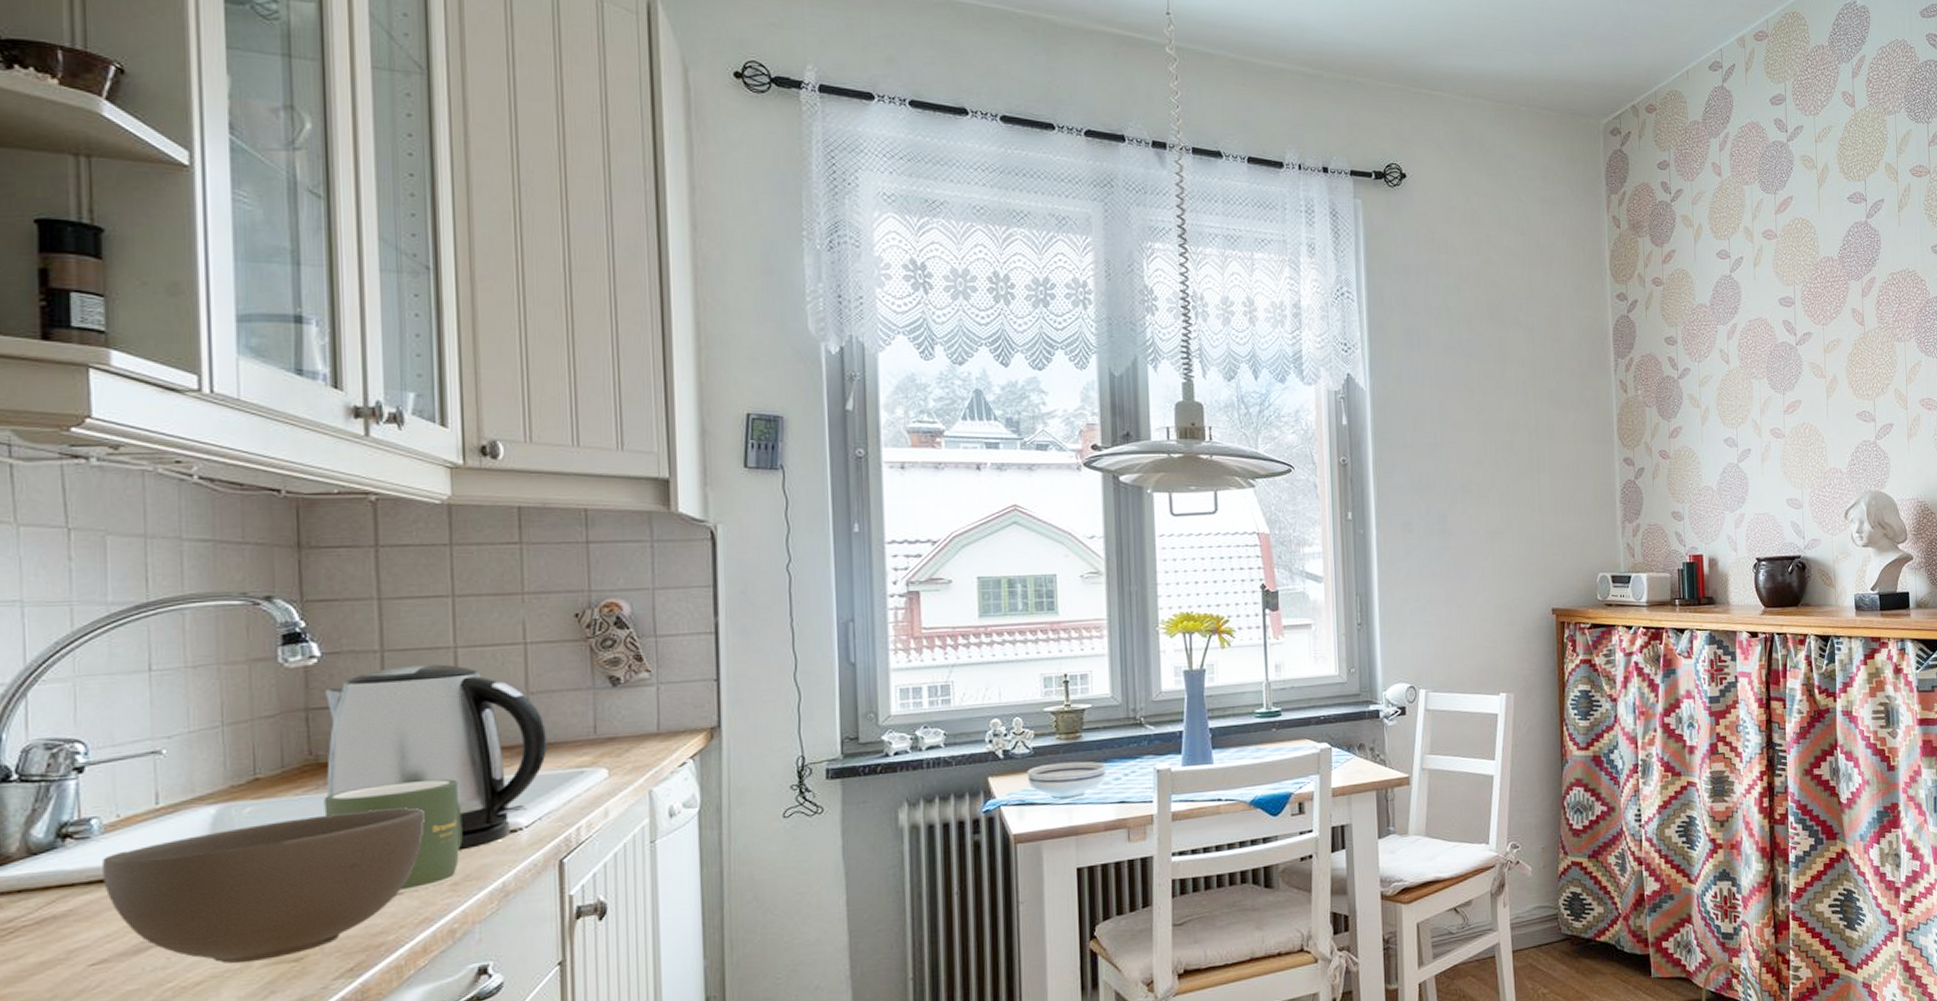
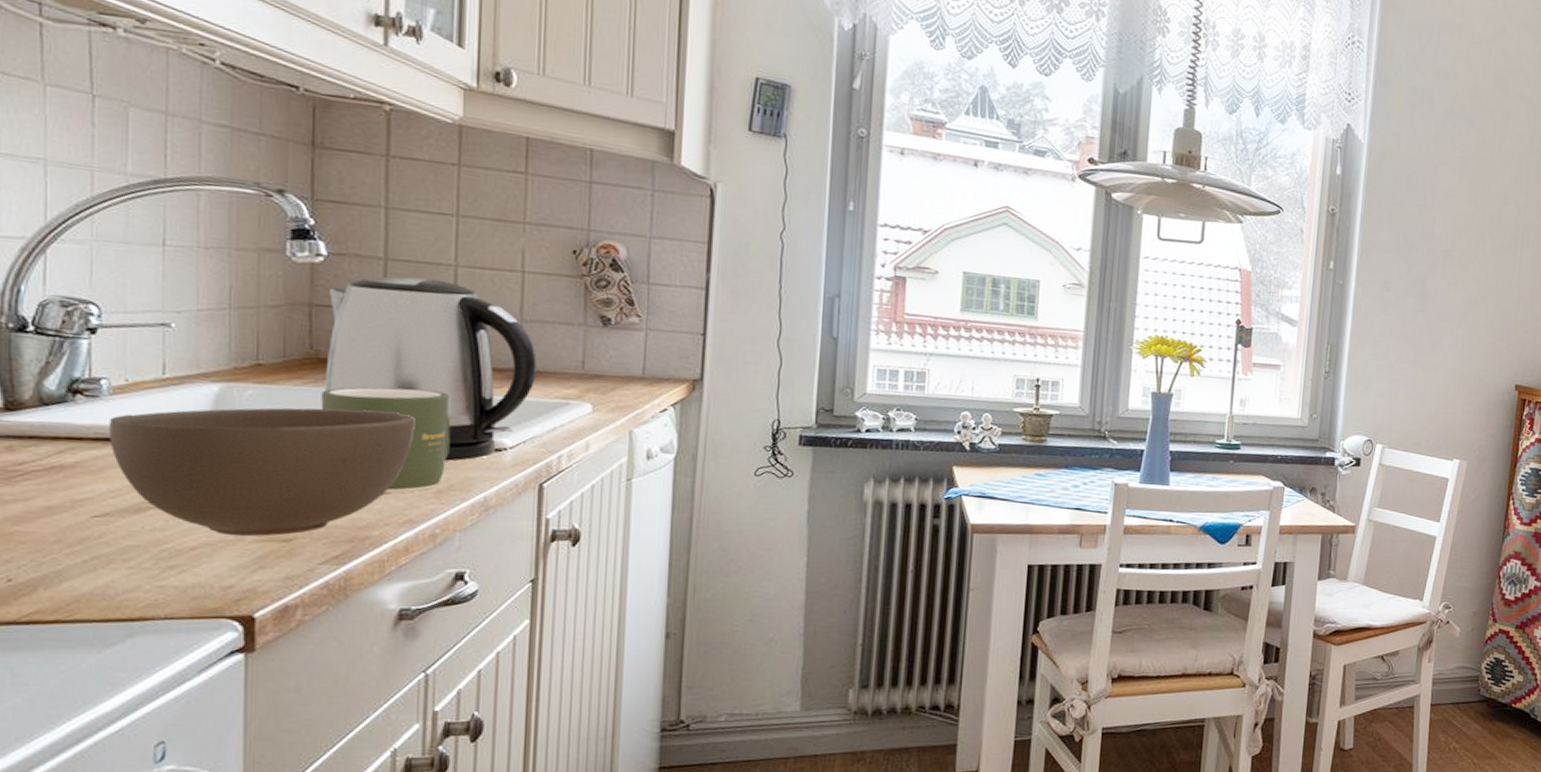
bowl: present [1027,761,1106,798] -> none [990,462,1067,498]

